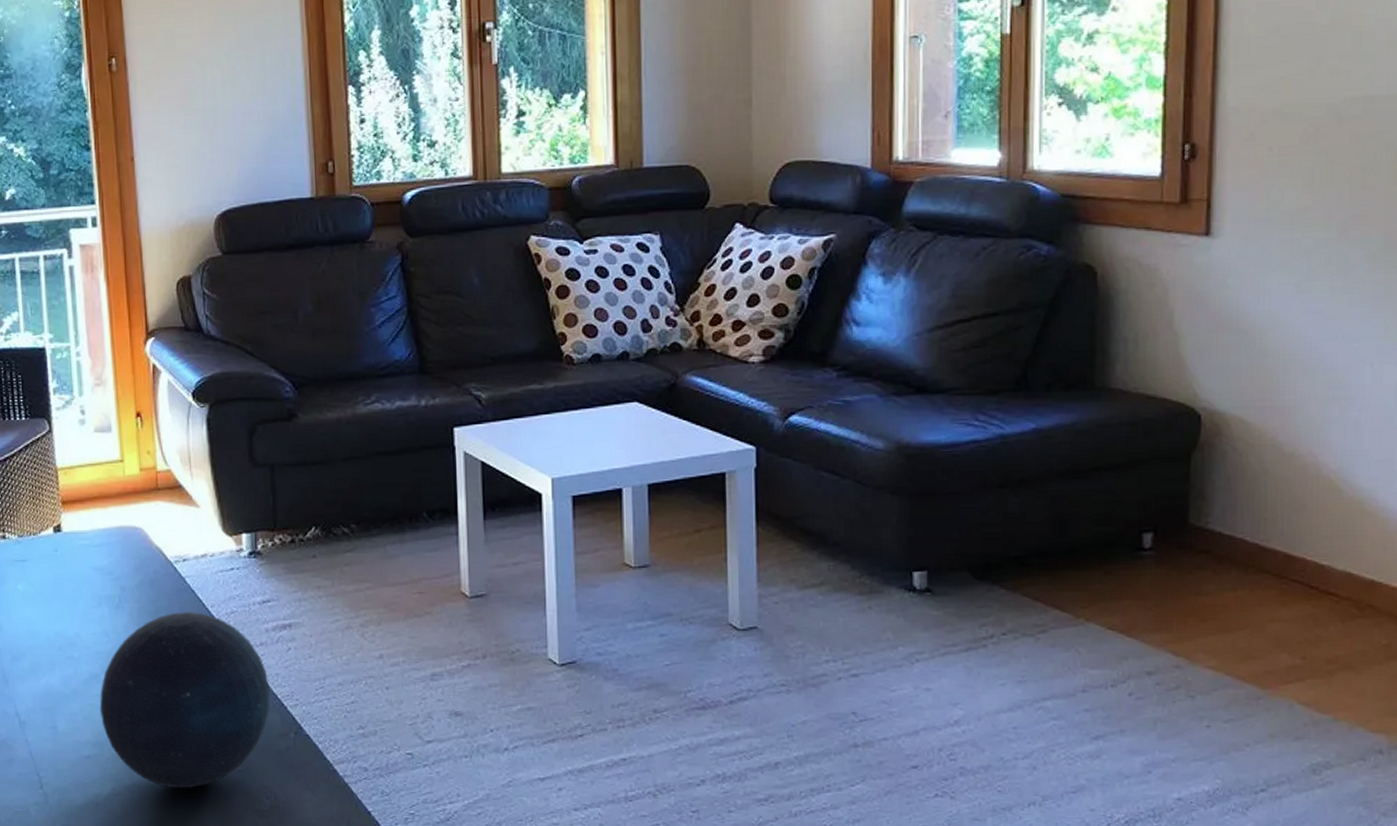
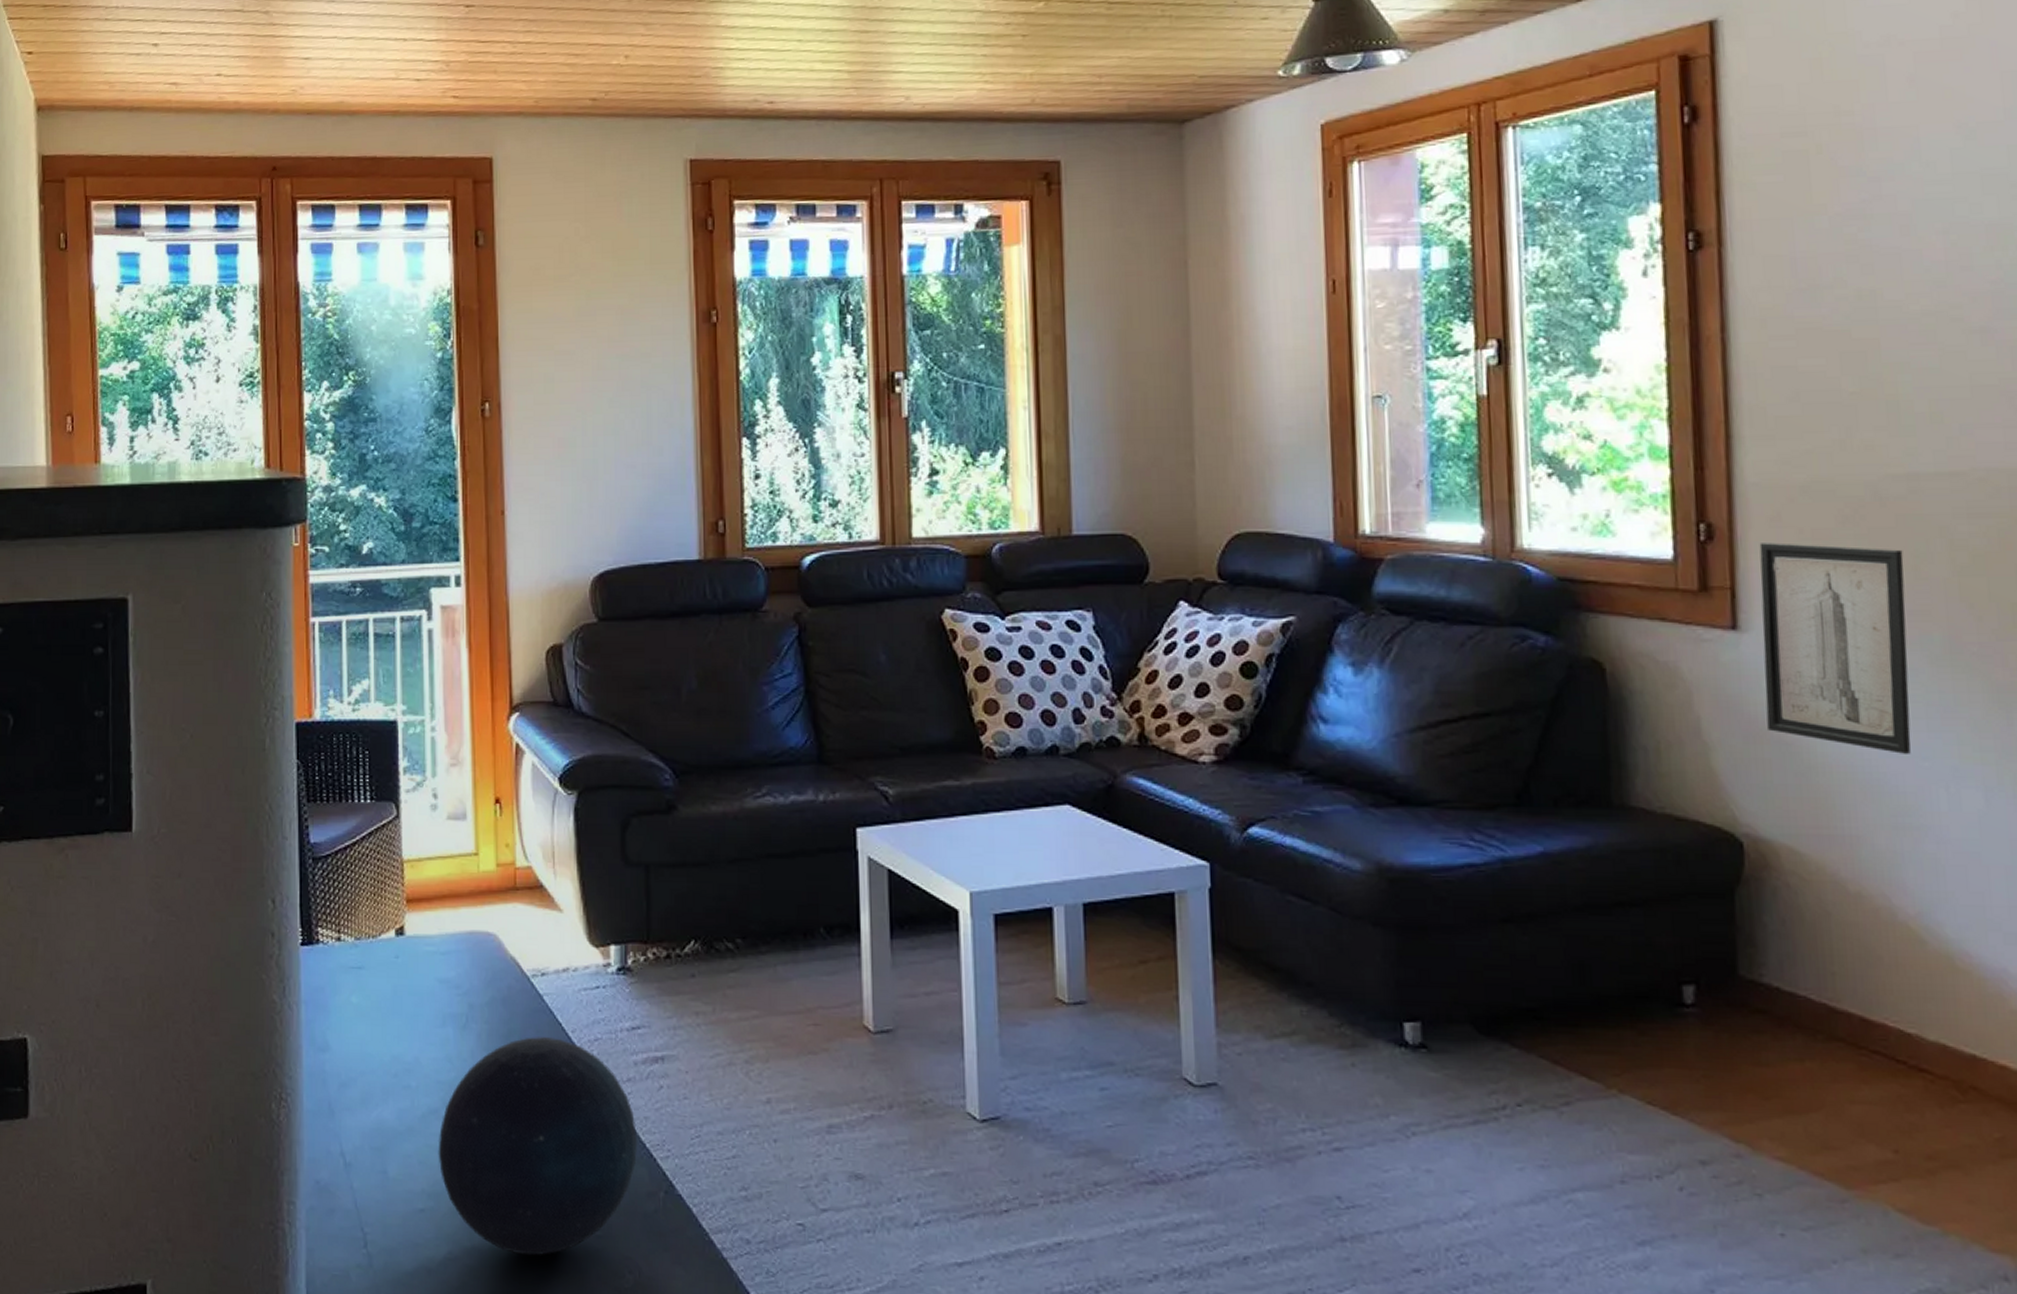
wall art: none [1229,159,1354,337] -> present [1759,543,1911,754]

